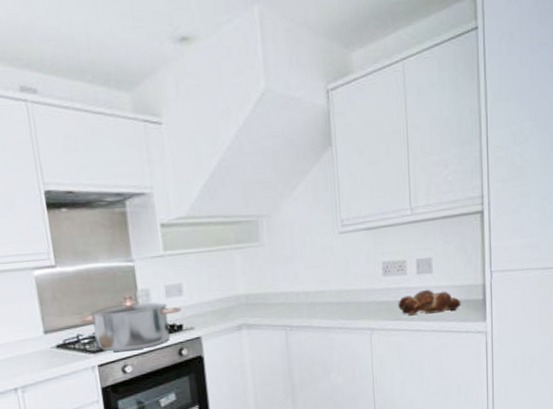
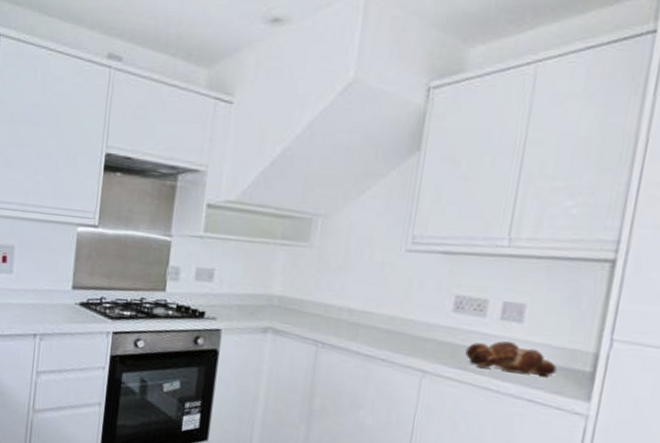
cooking pot: present [78,294,182,352] -> none [105,268,208,328]

